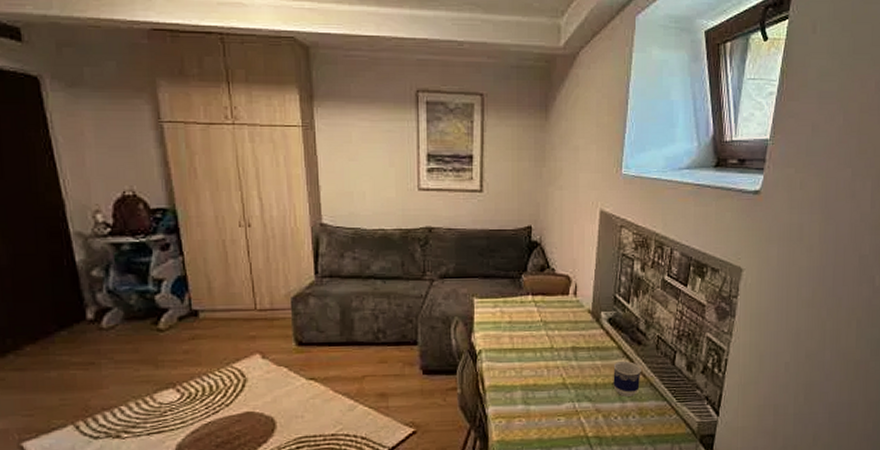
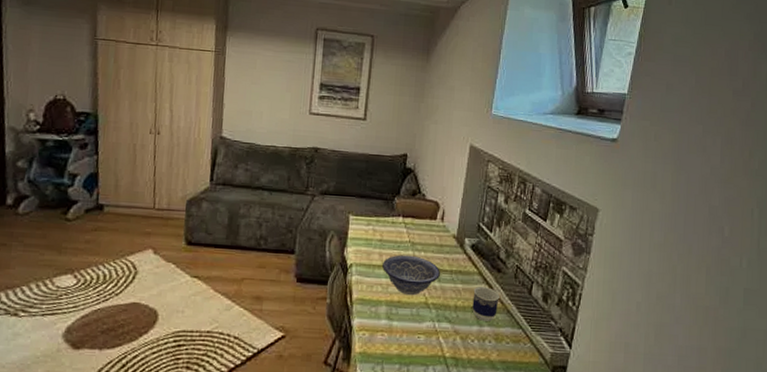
decorative bowl: none [514,335,577,378] -> present [382,254,440,296]

